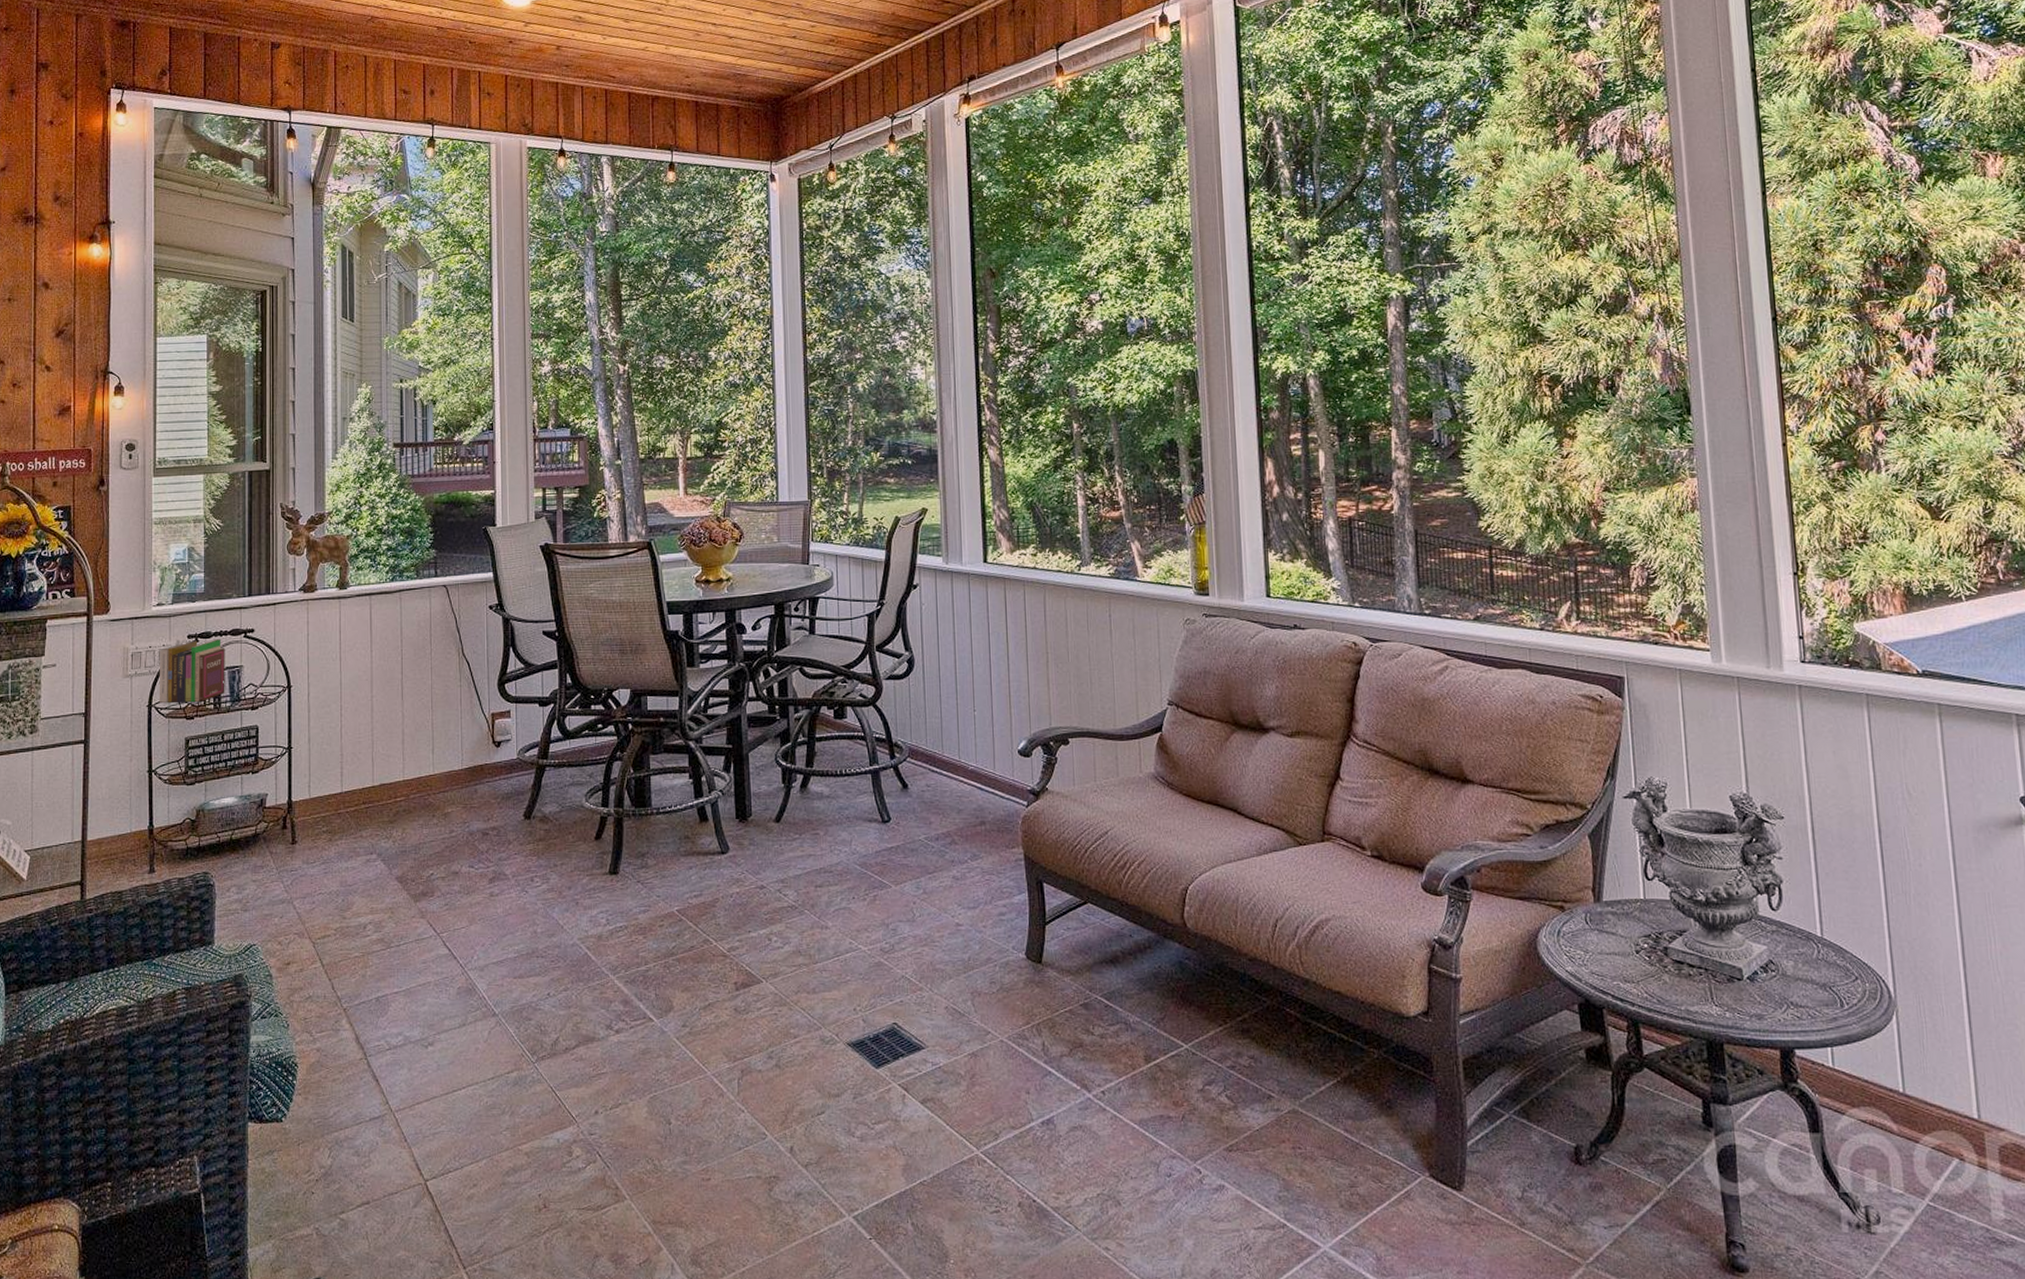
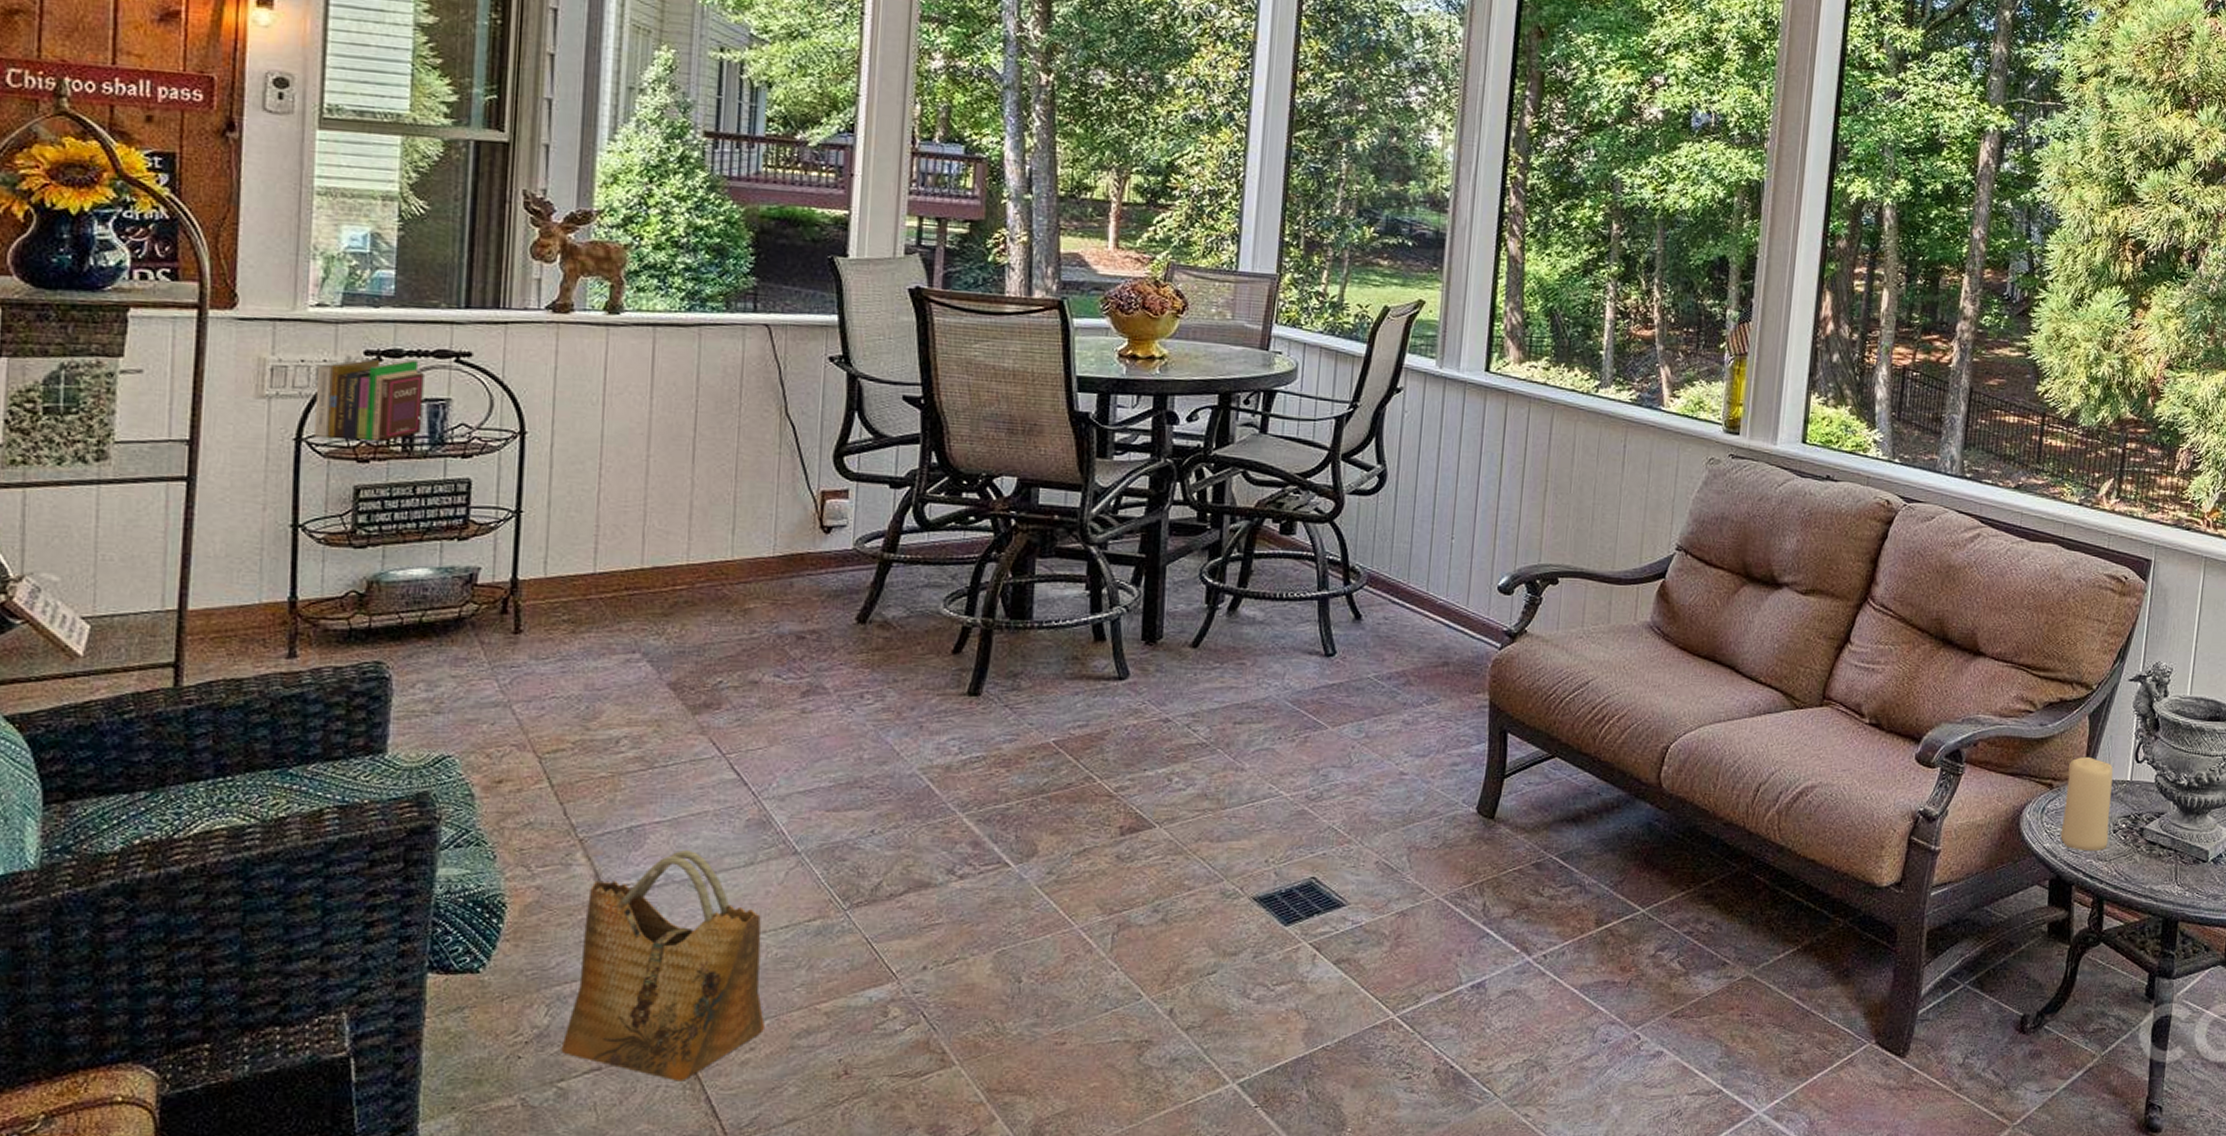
grocery bag: none [341,1014,484,1214] -> present [561,849,766,1081]
candle: none [1576,876,1633,973] -> present [2060,756,2114,851]

